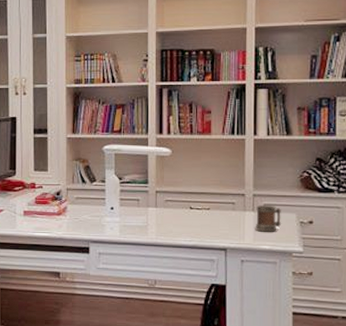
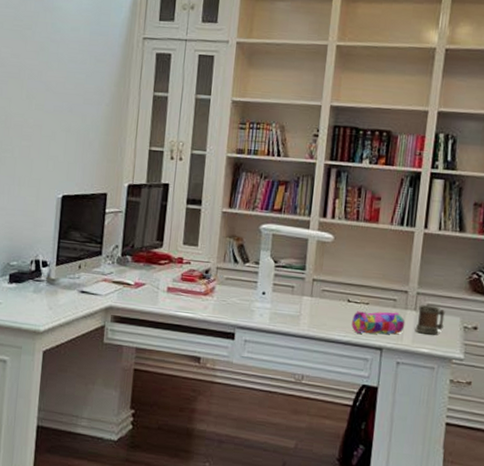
pencil case: none [196,214,245,237] -> present [351,311,405,335]

